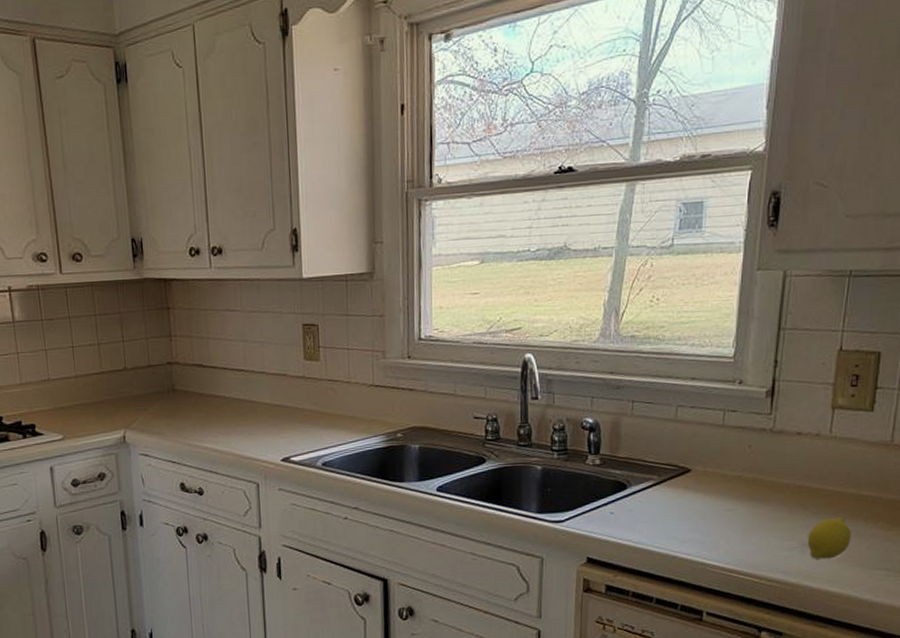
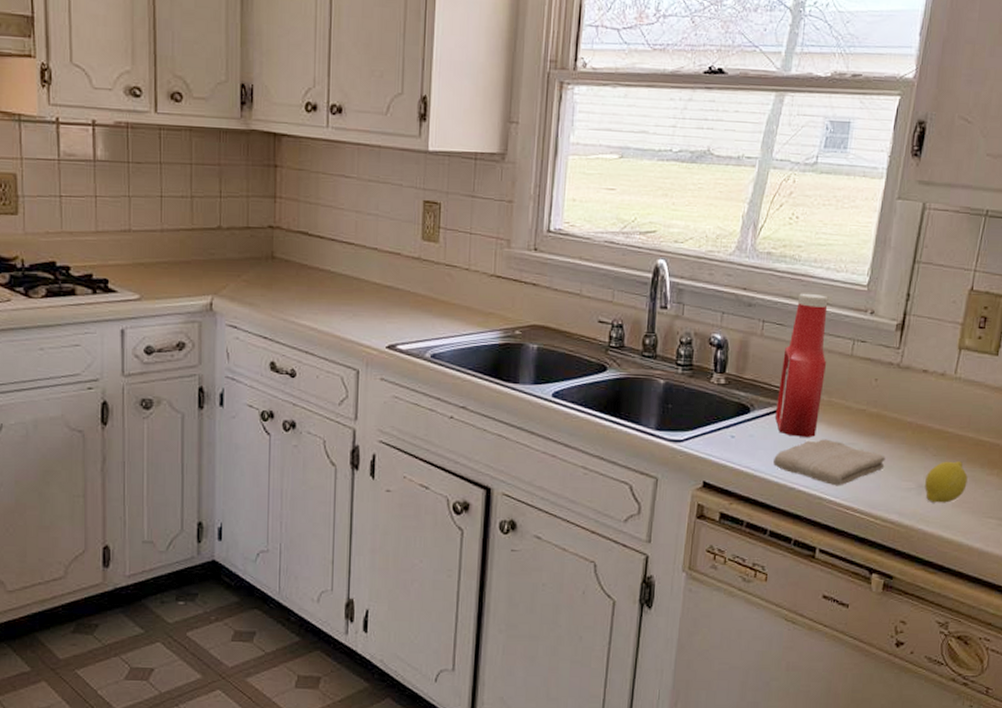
ketchup bottle: none [651,370,698,508] -> present [774,293,829,437]
washcloth: none [654,507,766,551] -> present [773,439,886,486]

